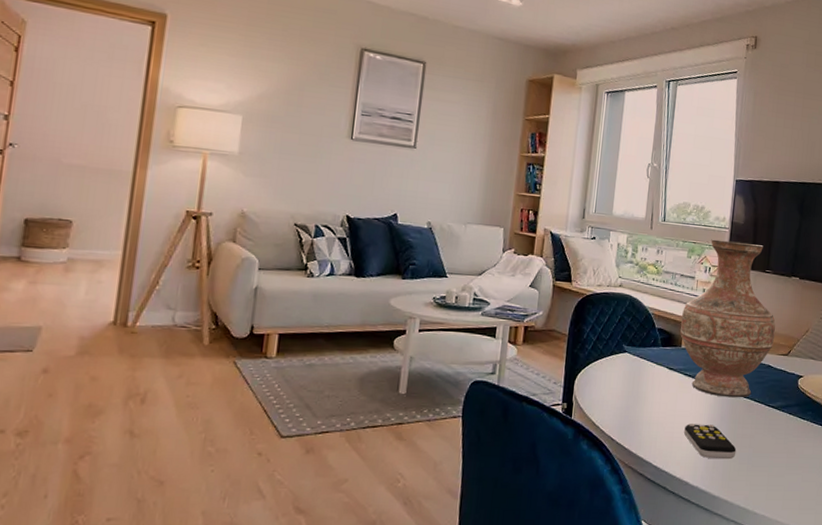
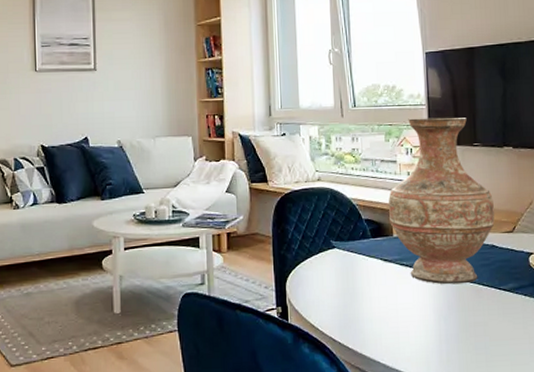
remote control: present [684,424,736,460] -> none [410,315,471,352]

